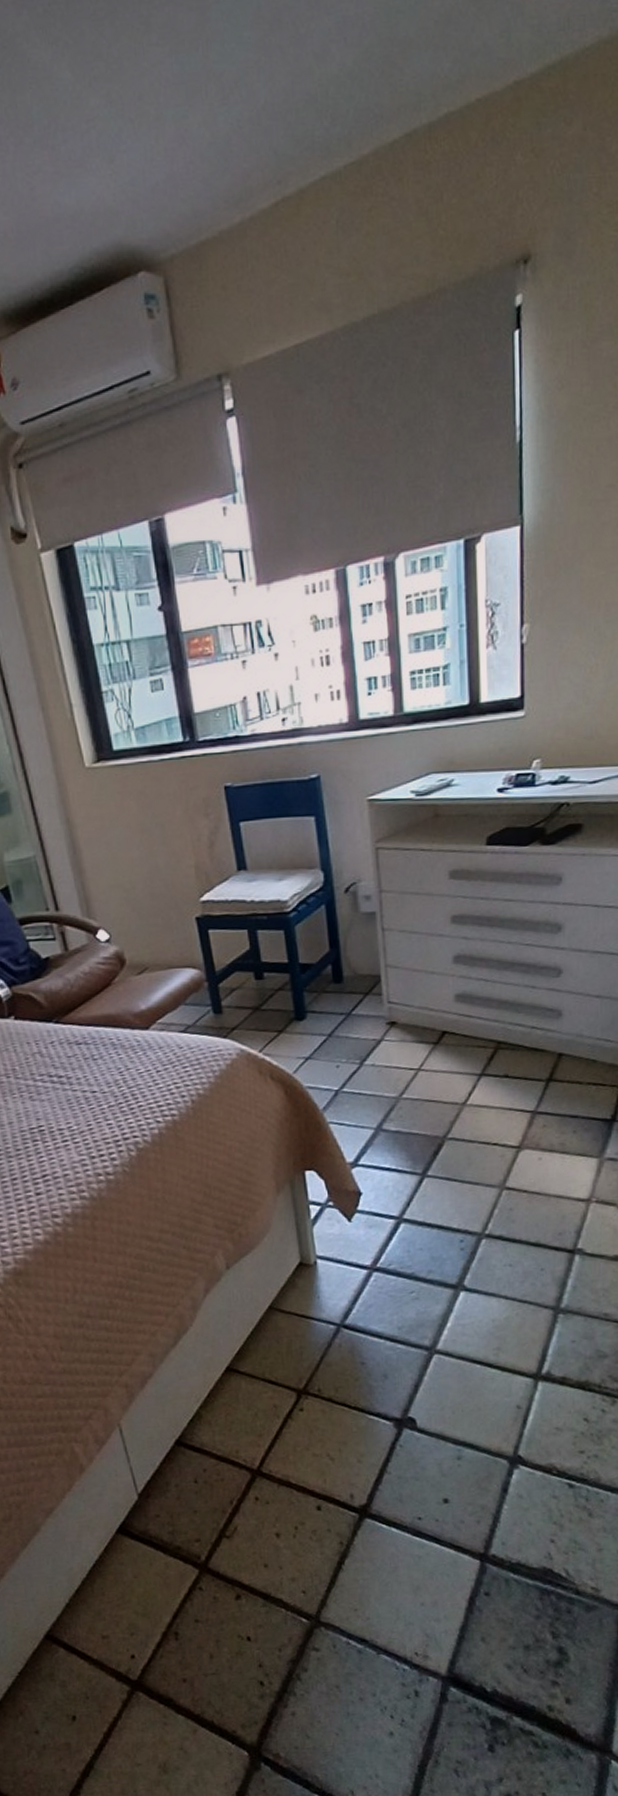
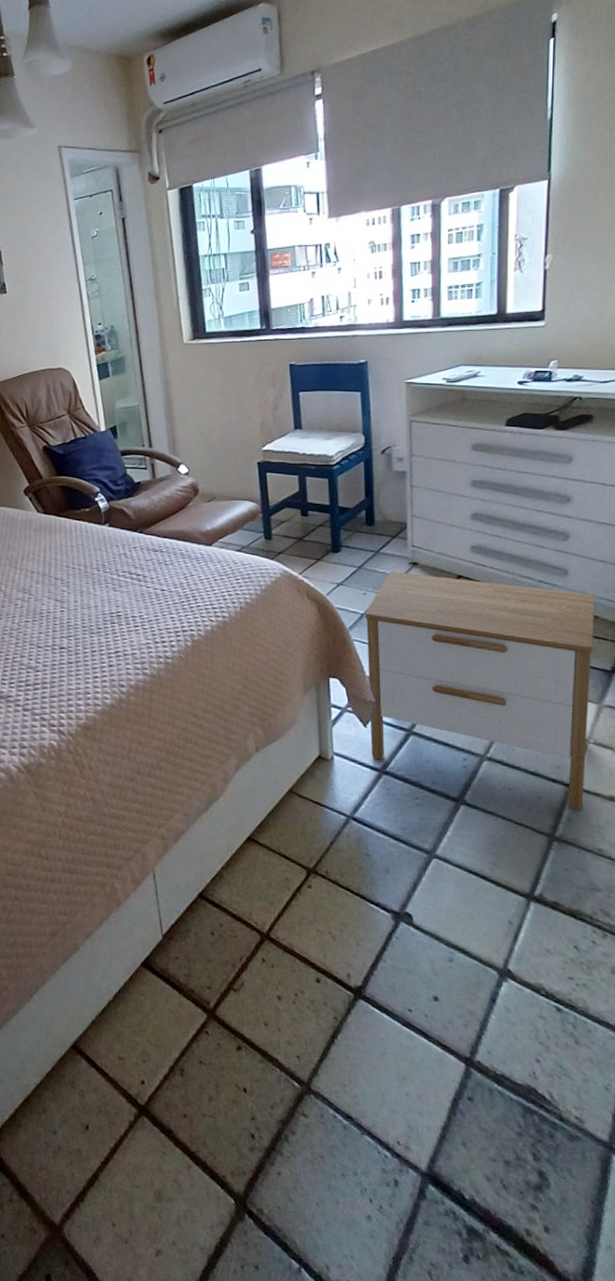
nightstand: none [340,1035,592,1278] -> present [365,571,595,812]

